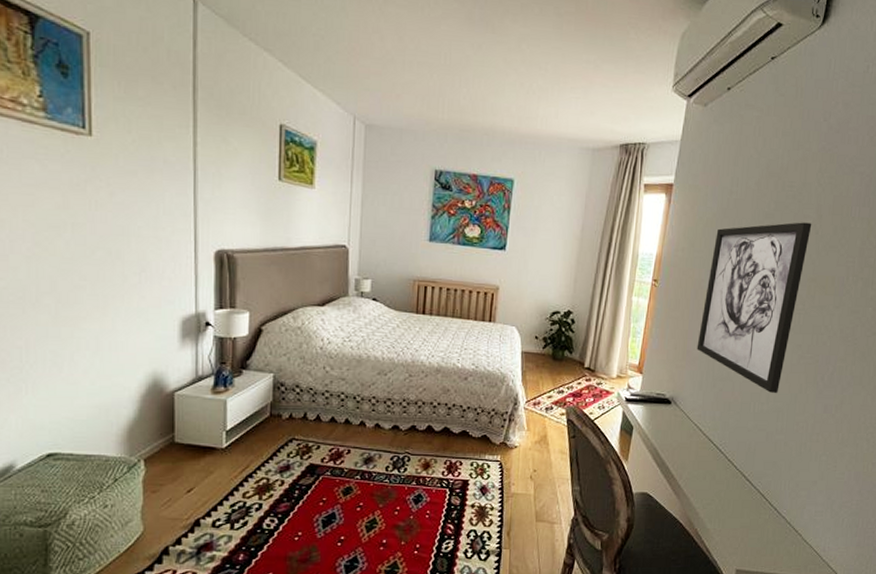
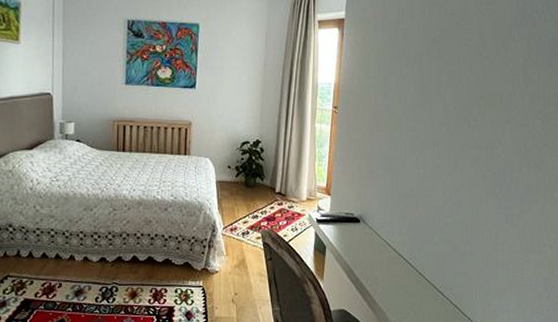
wall art: present [696,222,812,393] -> none [379,46,476,206]

